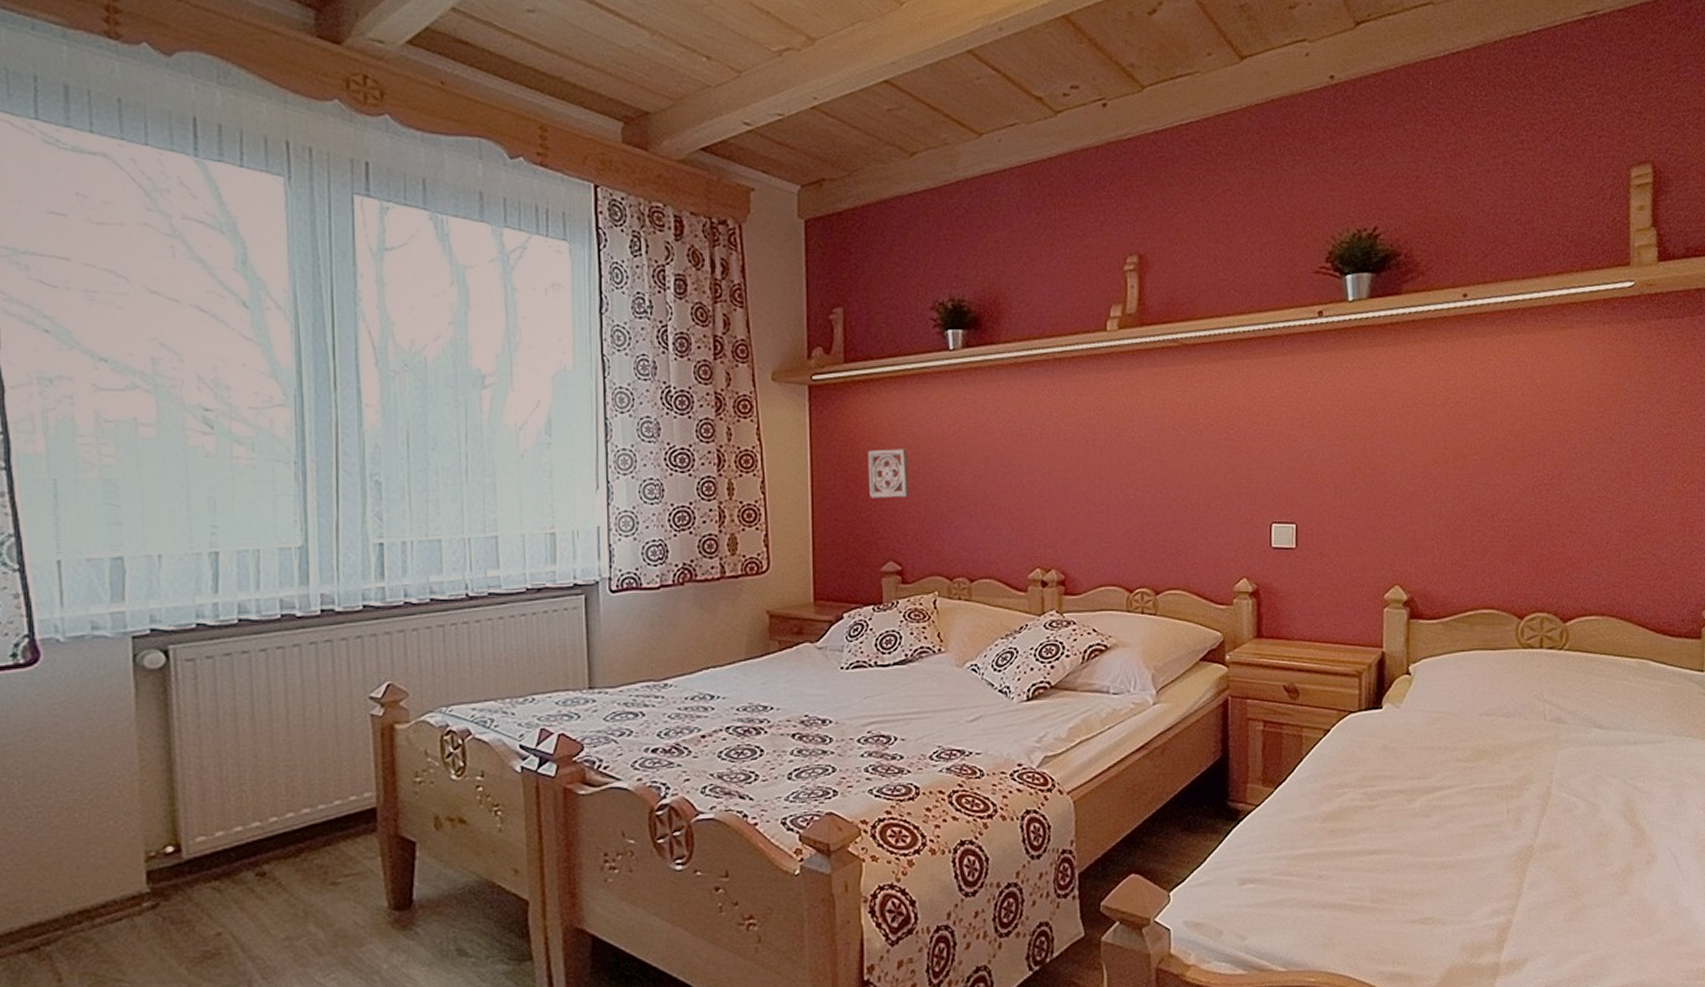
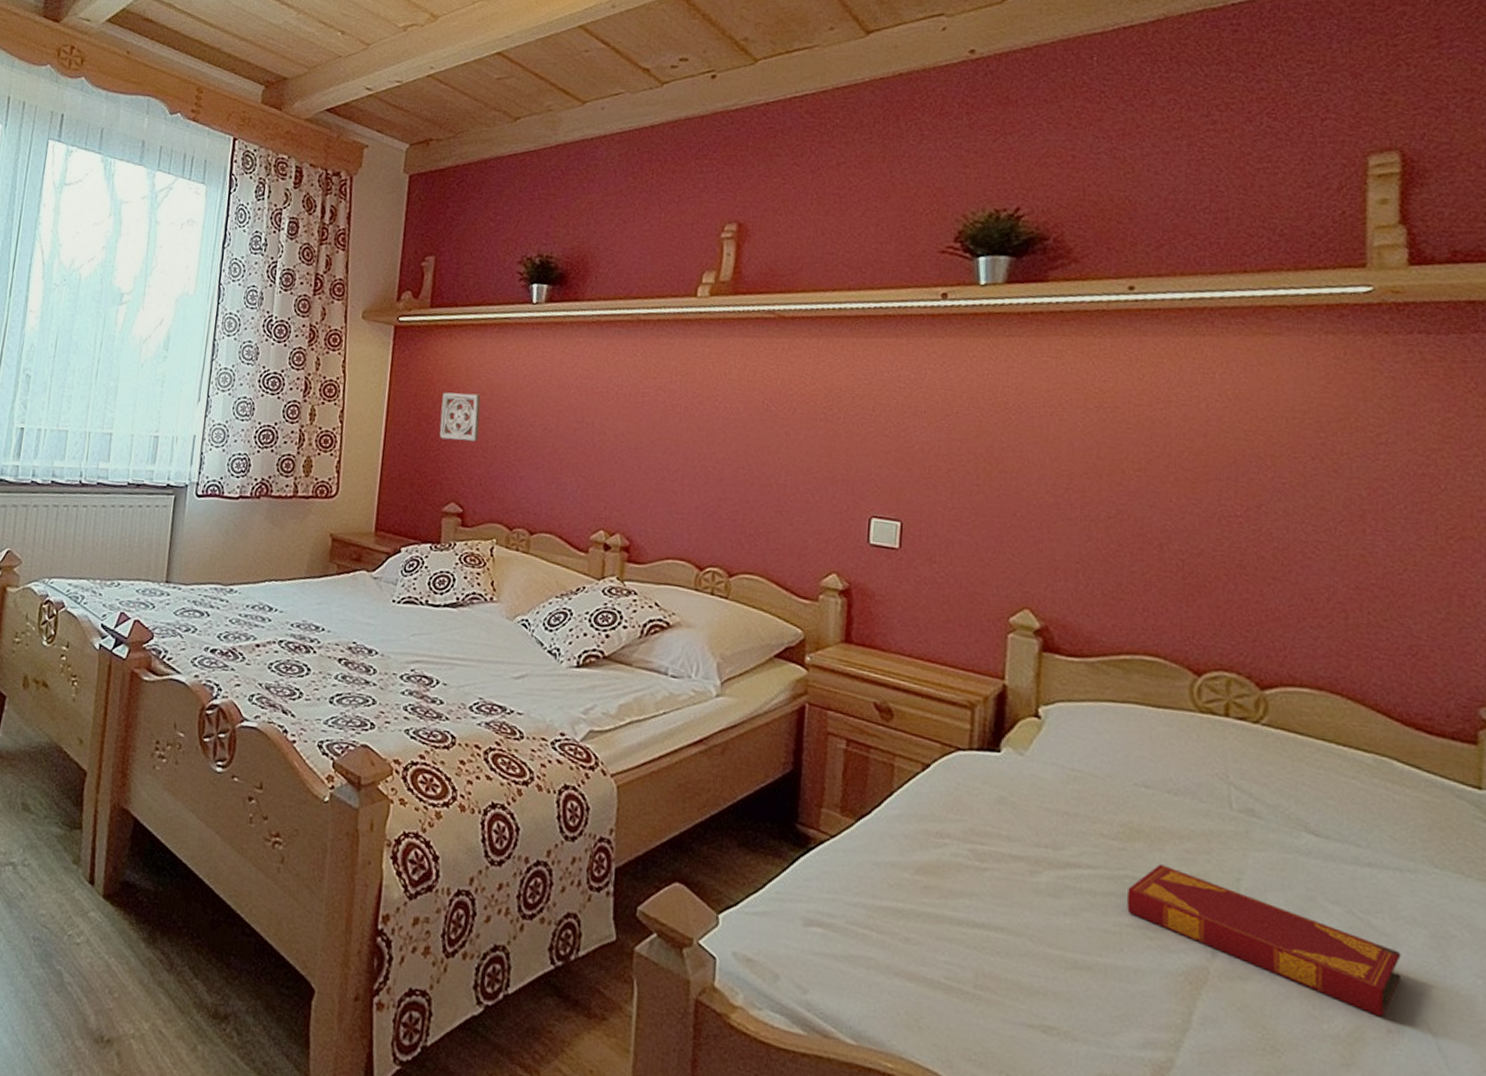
hardback book: none [1477,774,1655,853] -> present [1127,864,1401,1017]

